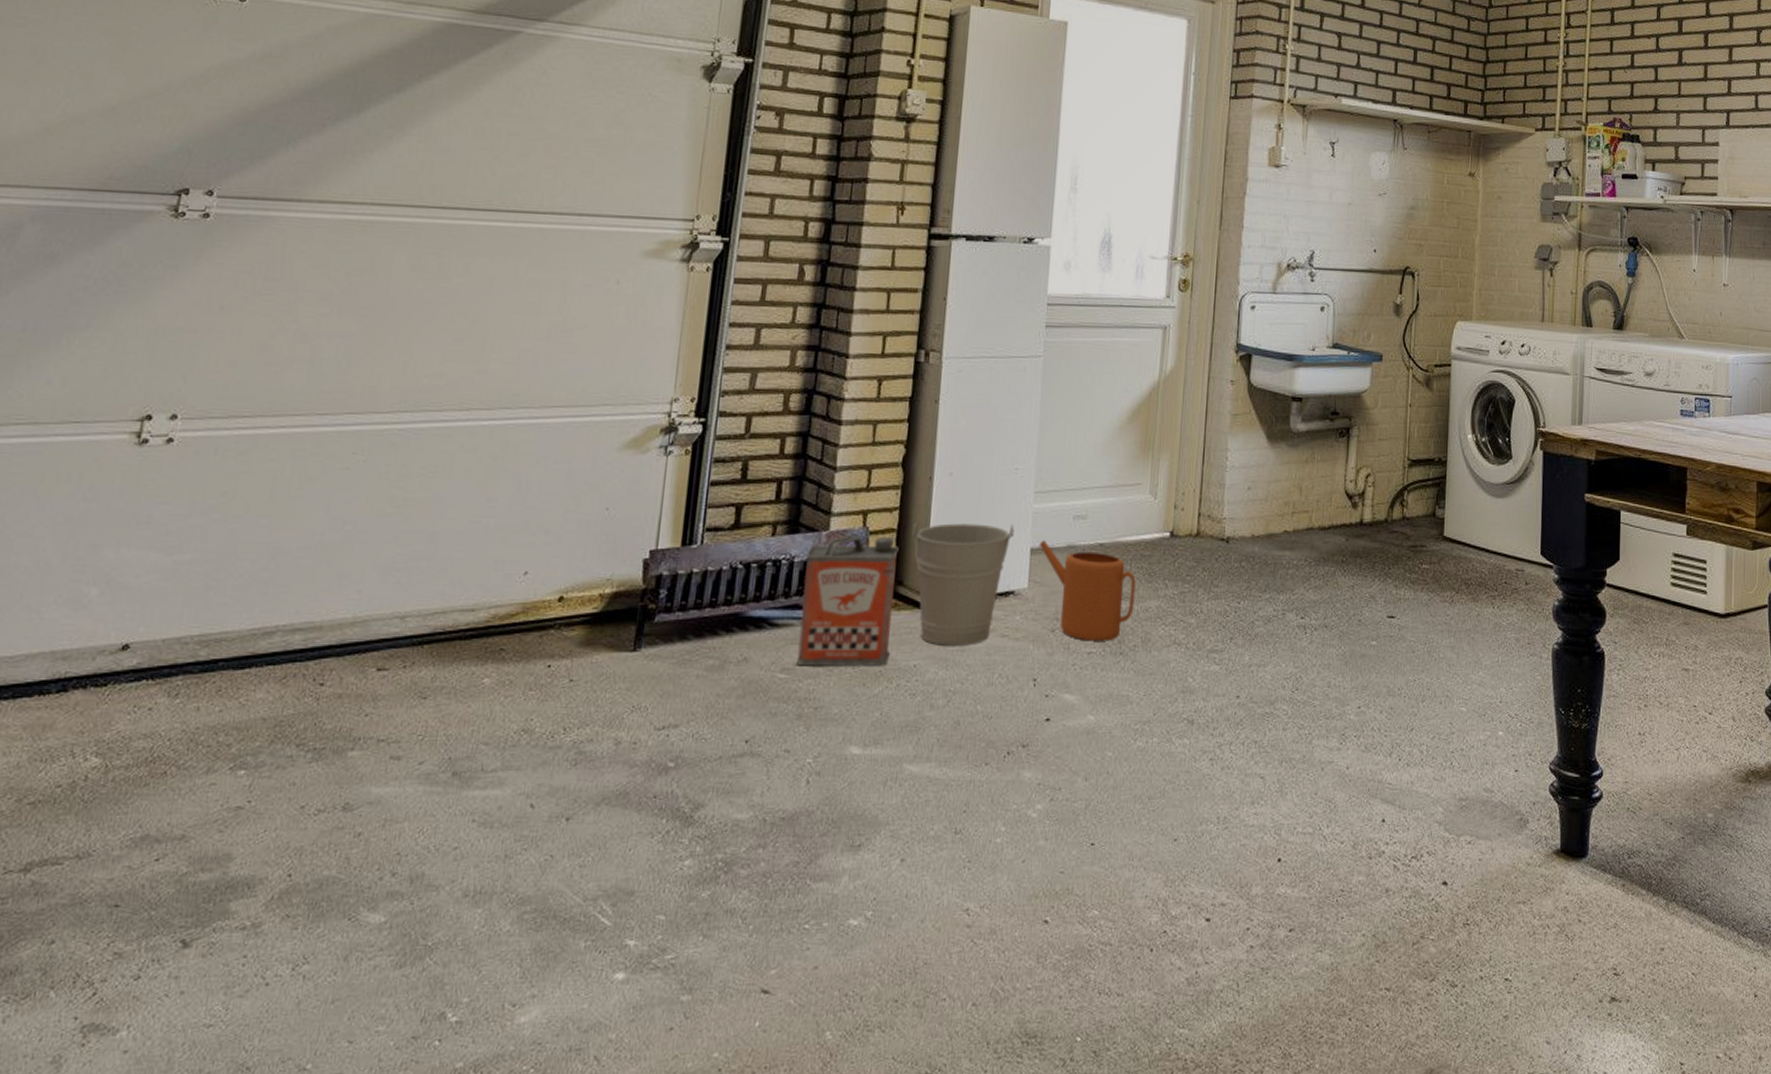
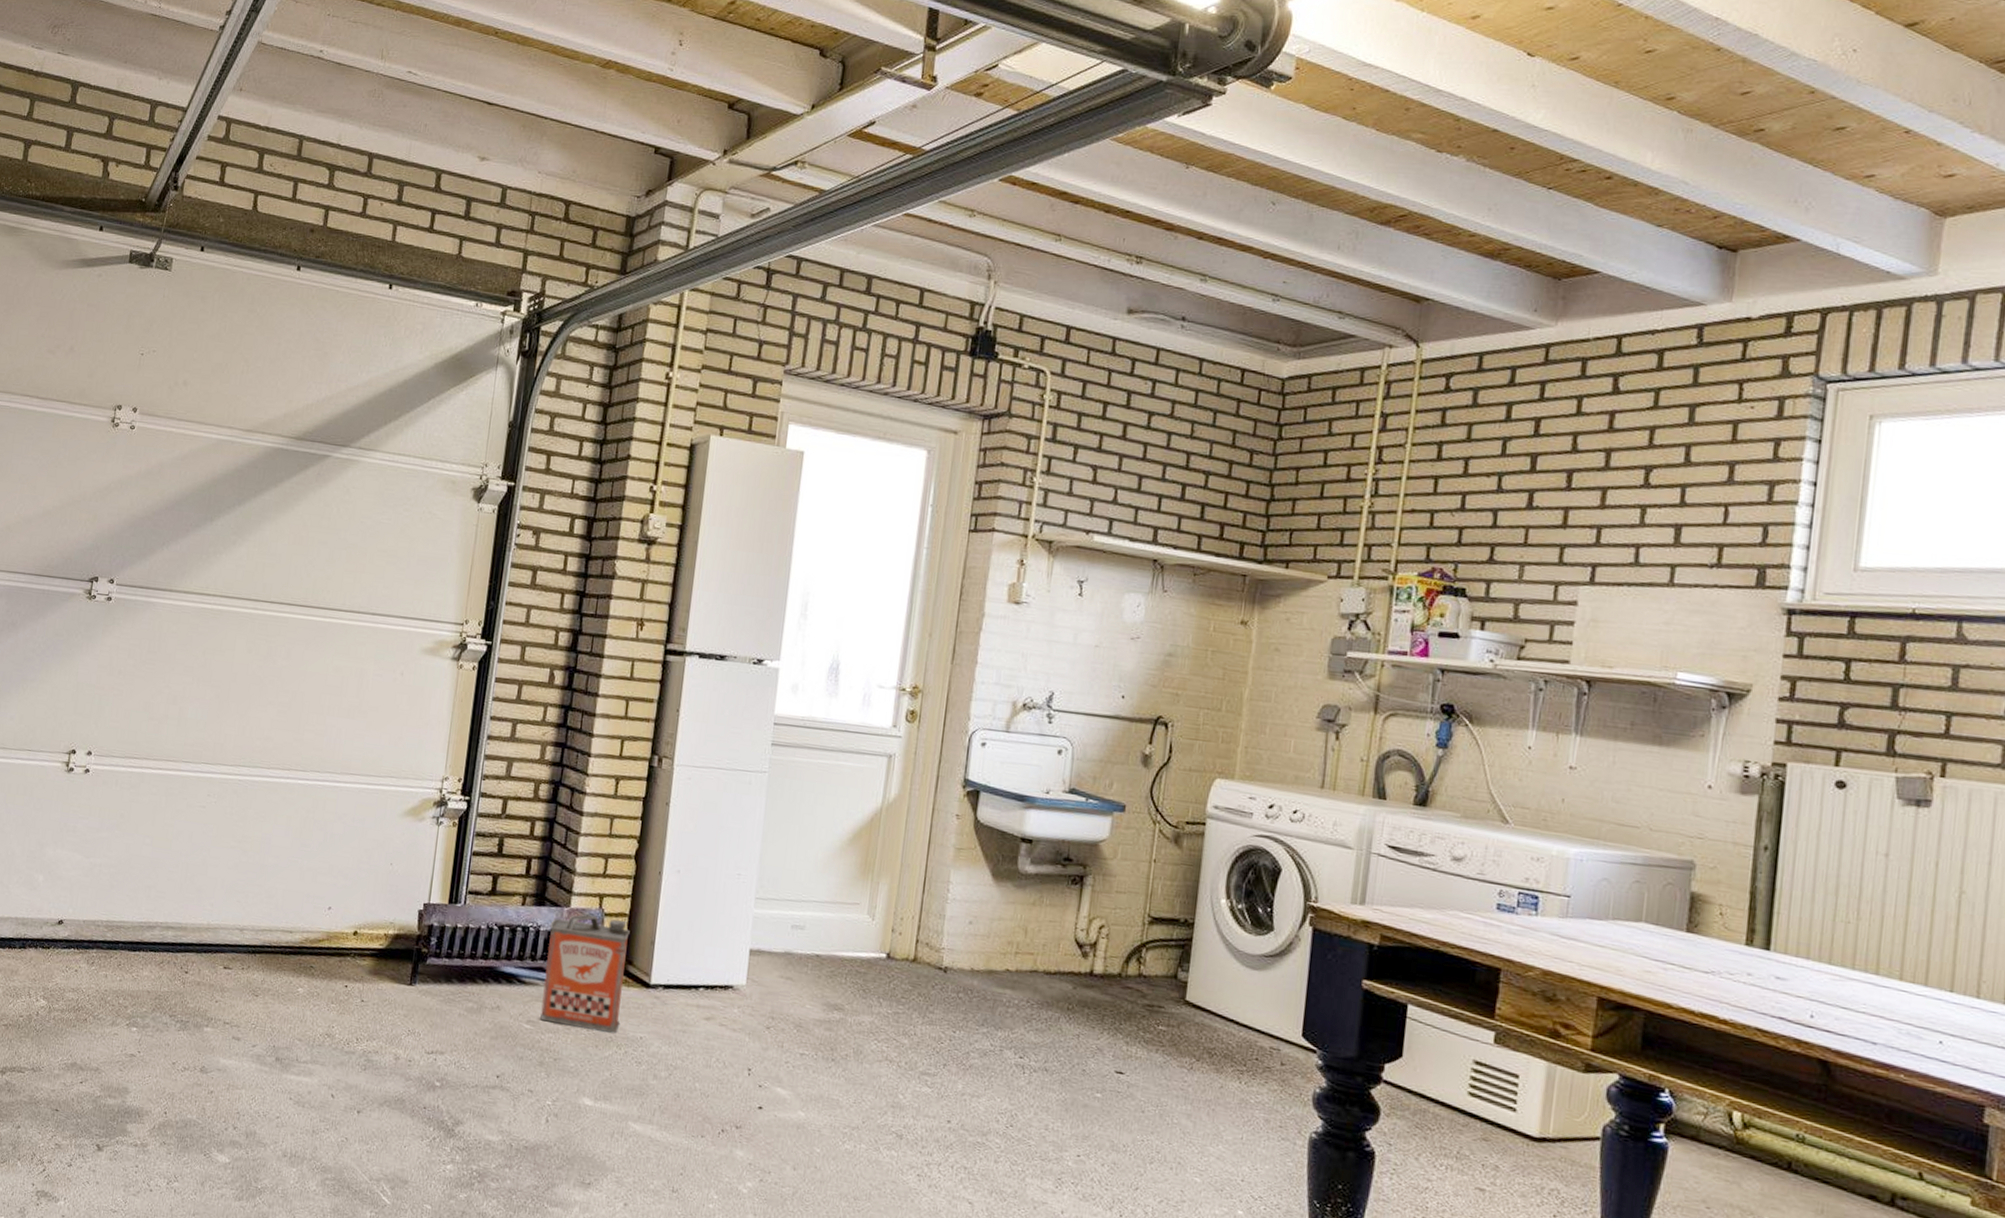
bucket: present [912,523,1015,646] -> none [642,911,736,1028]
watering can: present [1039,540,1136,641] -> none [757,943,851,1047]

